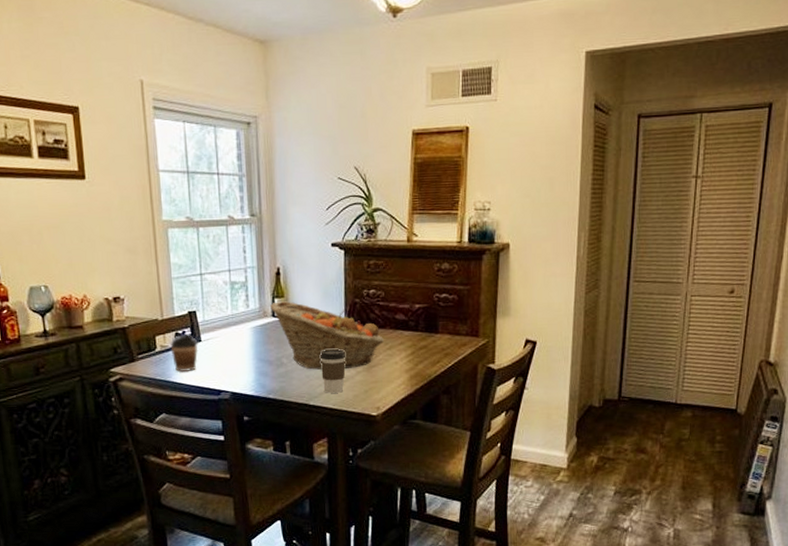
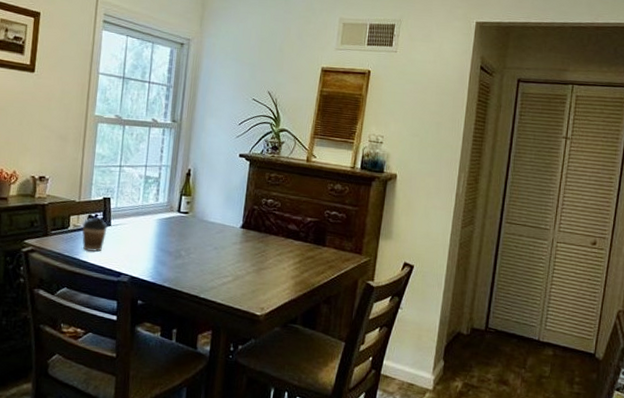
fruit basket: present [269,301,384,370] -> none [176,199,275,269]
coffee cup: present [319,349,346,393] -> none [214,248,240,290]

